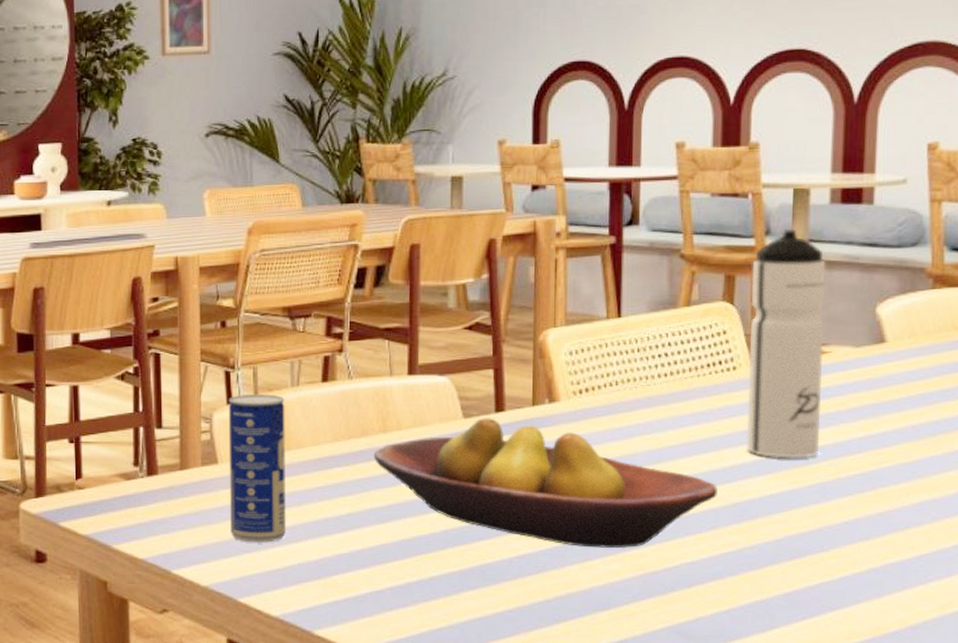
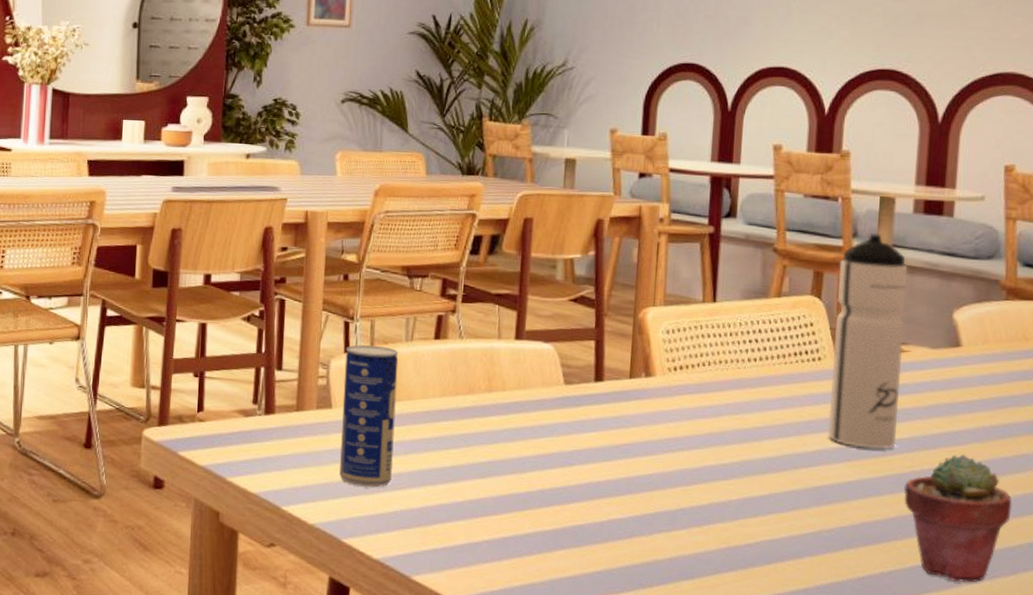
fruit bowl: present [374,418,718,548] -> none [479,386,800,521]
potted succulent: none [829,456,945,591] -> present [903,454,1012,583]

